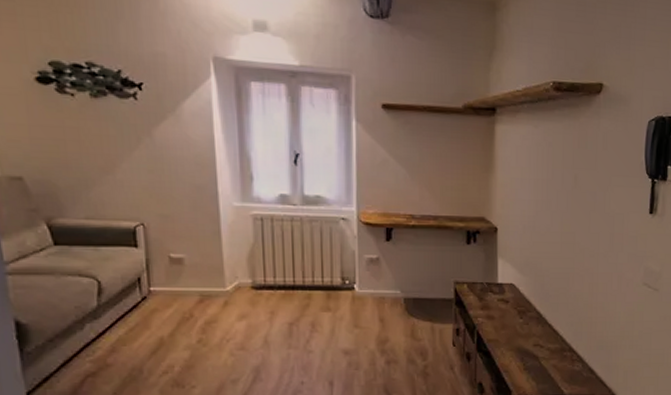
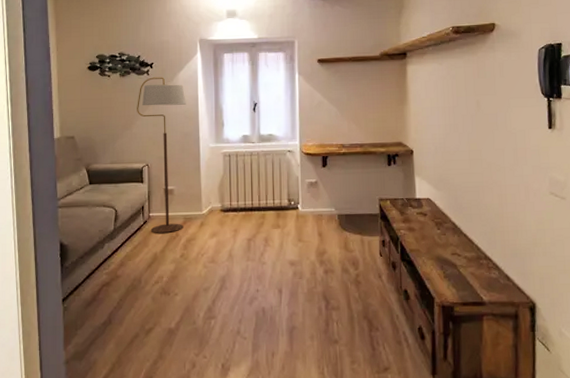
floor lamp: none [120,103,200,313] -> present [137,77,186,233]

